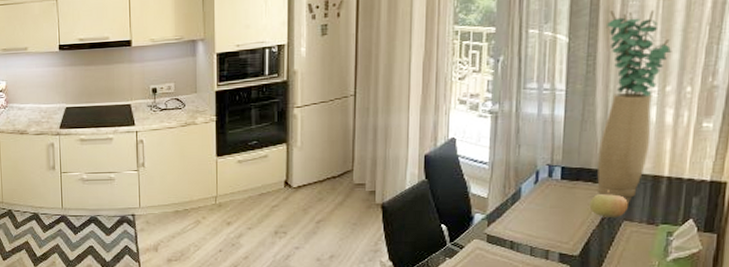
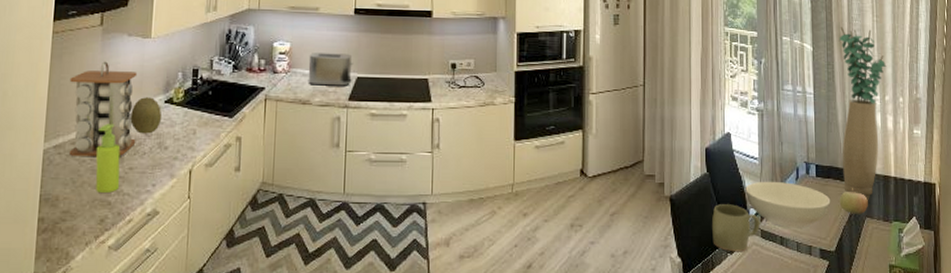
toaster: none [22,87,62,117] -> present [308,52,354,87]
mug: none [428,210,486,256] -> present [711,204,760,252]
bowl: none [471,185,578,233] -> present [745,181,831,228]

